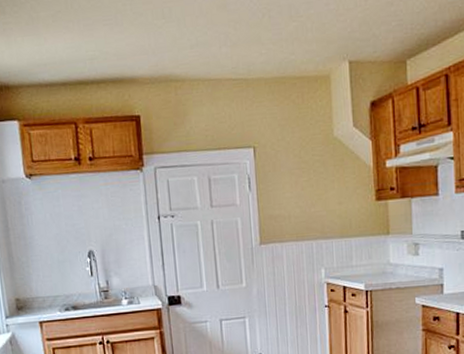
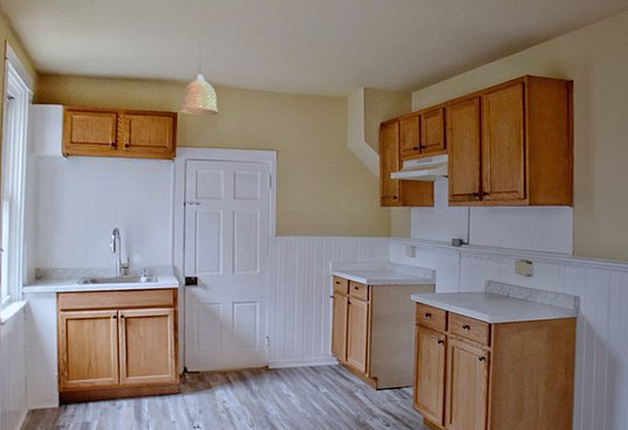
pendant lamp: none [142,27,185,117] -> present [180,41,219,115]

